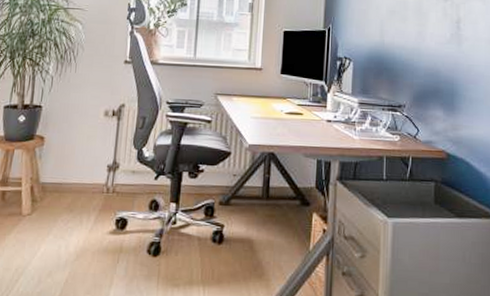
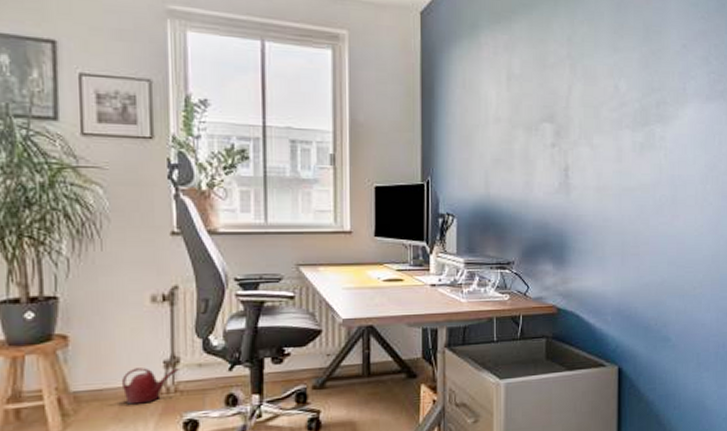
watering can: none [76,169,118,199] -> present [122,367,179,405]

